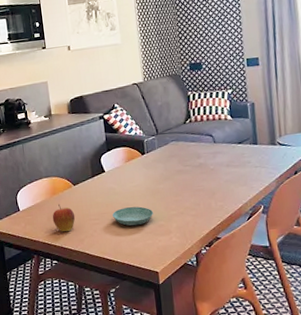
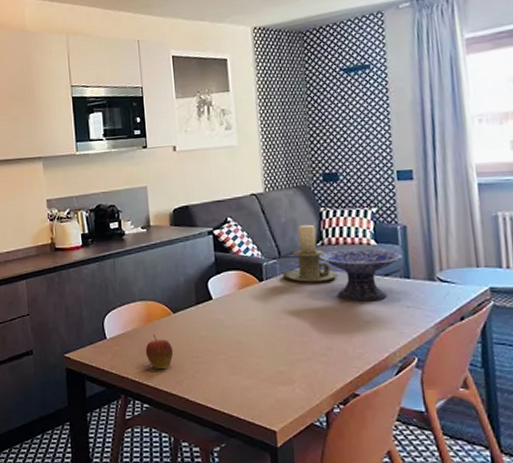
saucer: present [112,206,154,226] -> none [220,346,273,370]
candle holder: none [160,105,203,154] -> present [283,224,339,283]
decorative bowl: none [187,122,252,165] -> present [318,248,403,302]

